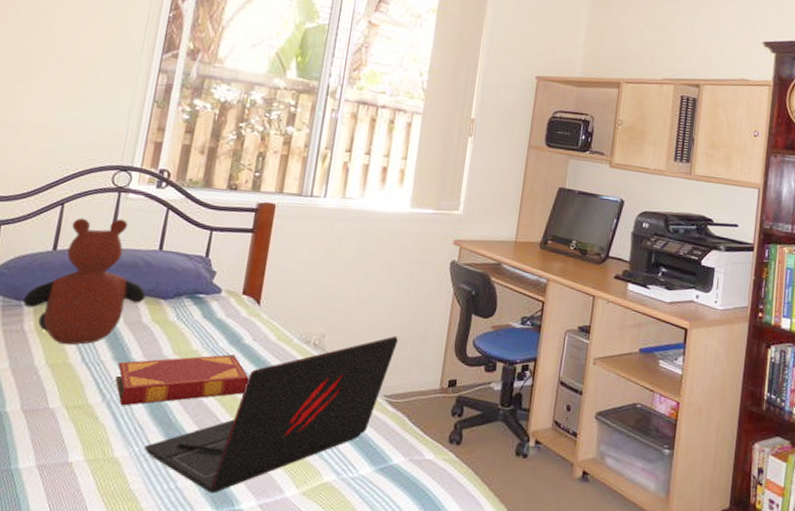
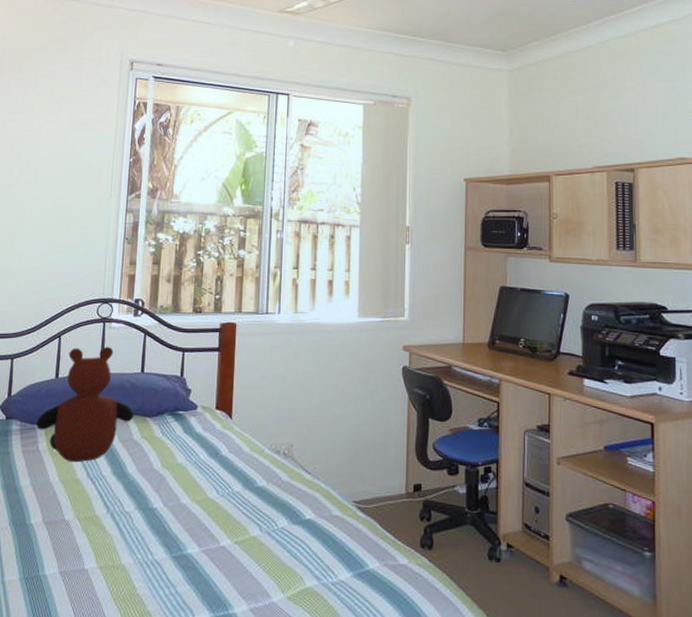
hardback book: present [115,354,250,406] -> none [116,466,230,517]
laptop: present [143,335,398,493] -> none [145,442,361,598]

